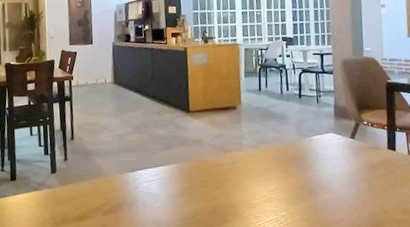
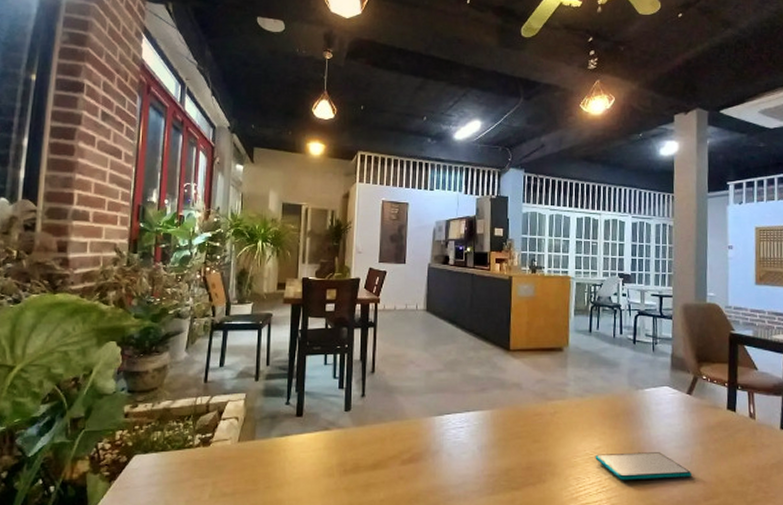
smartphone: none [271,190,359,217] -> present [595,452,693,481]

